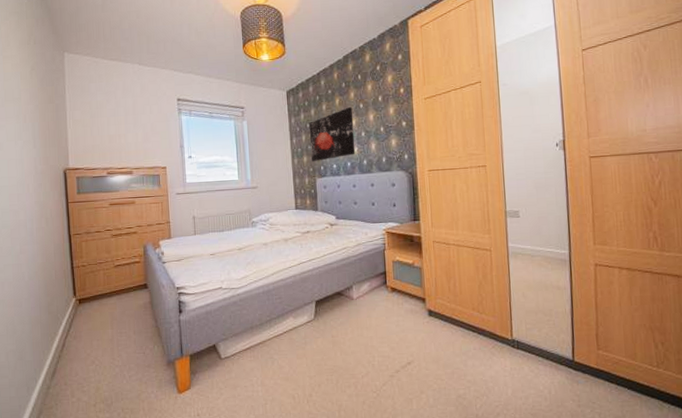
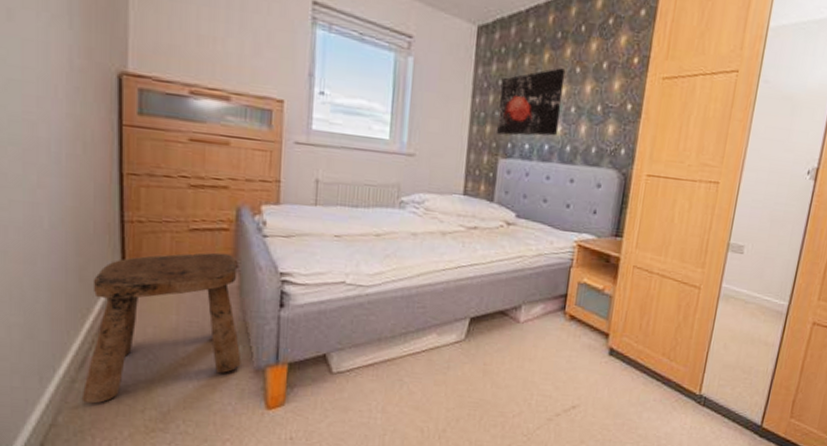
stool: none [54,279,158,404] -> present [81,252,242,404]

